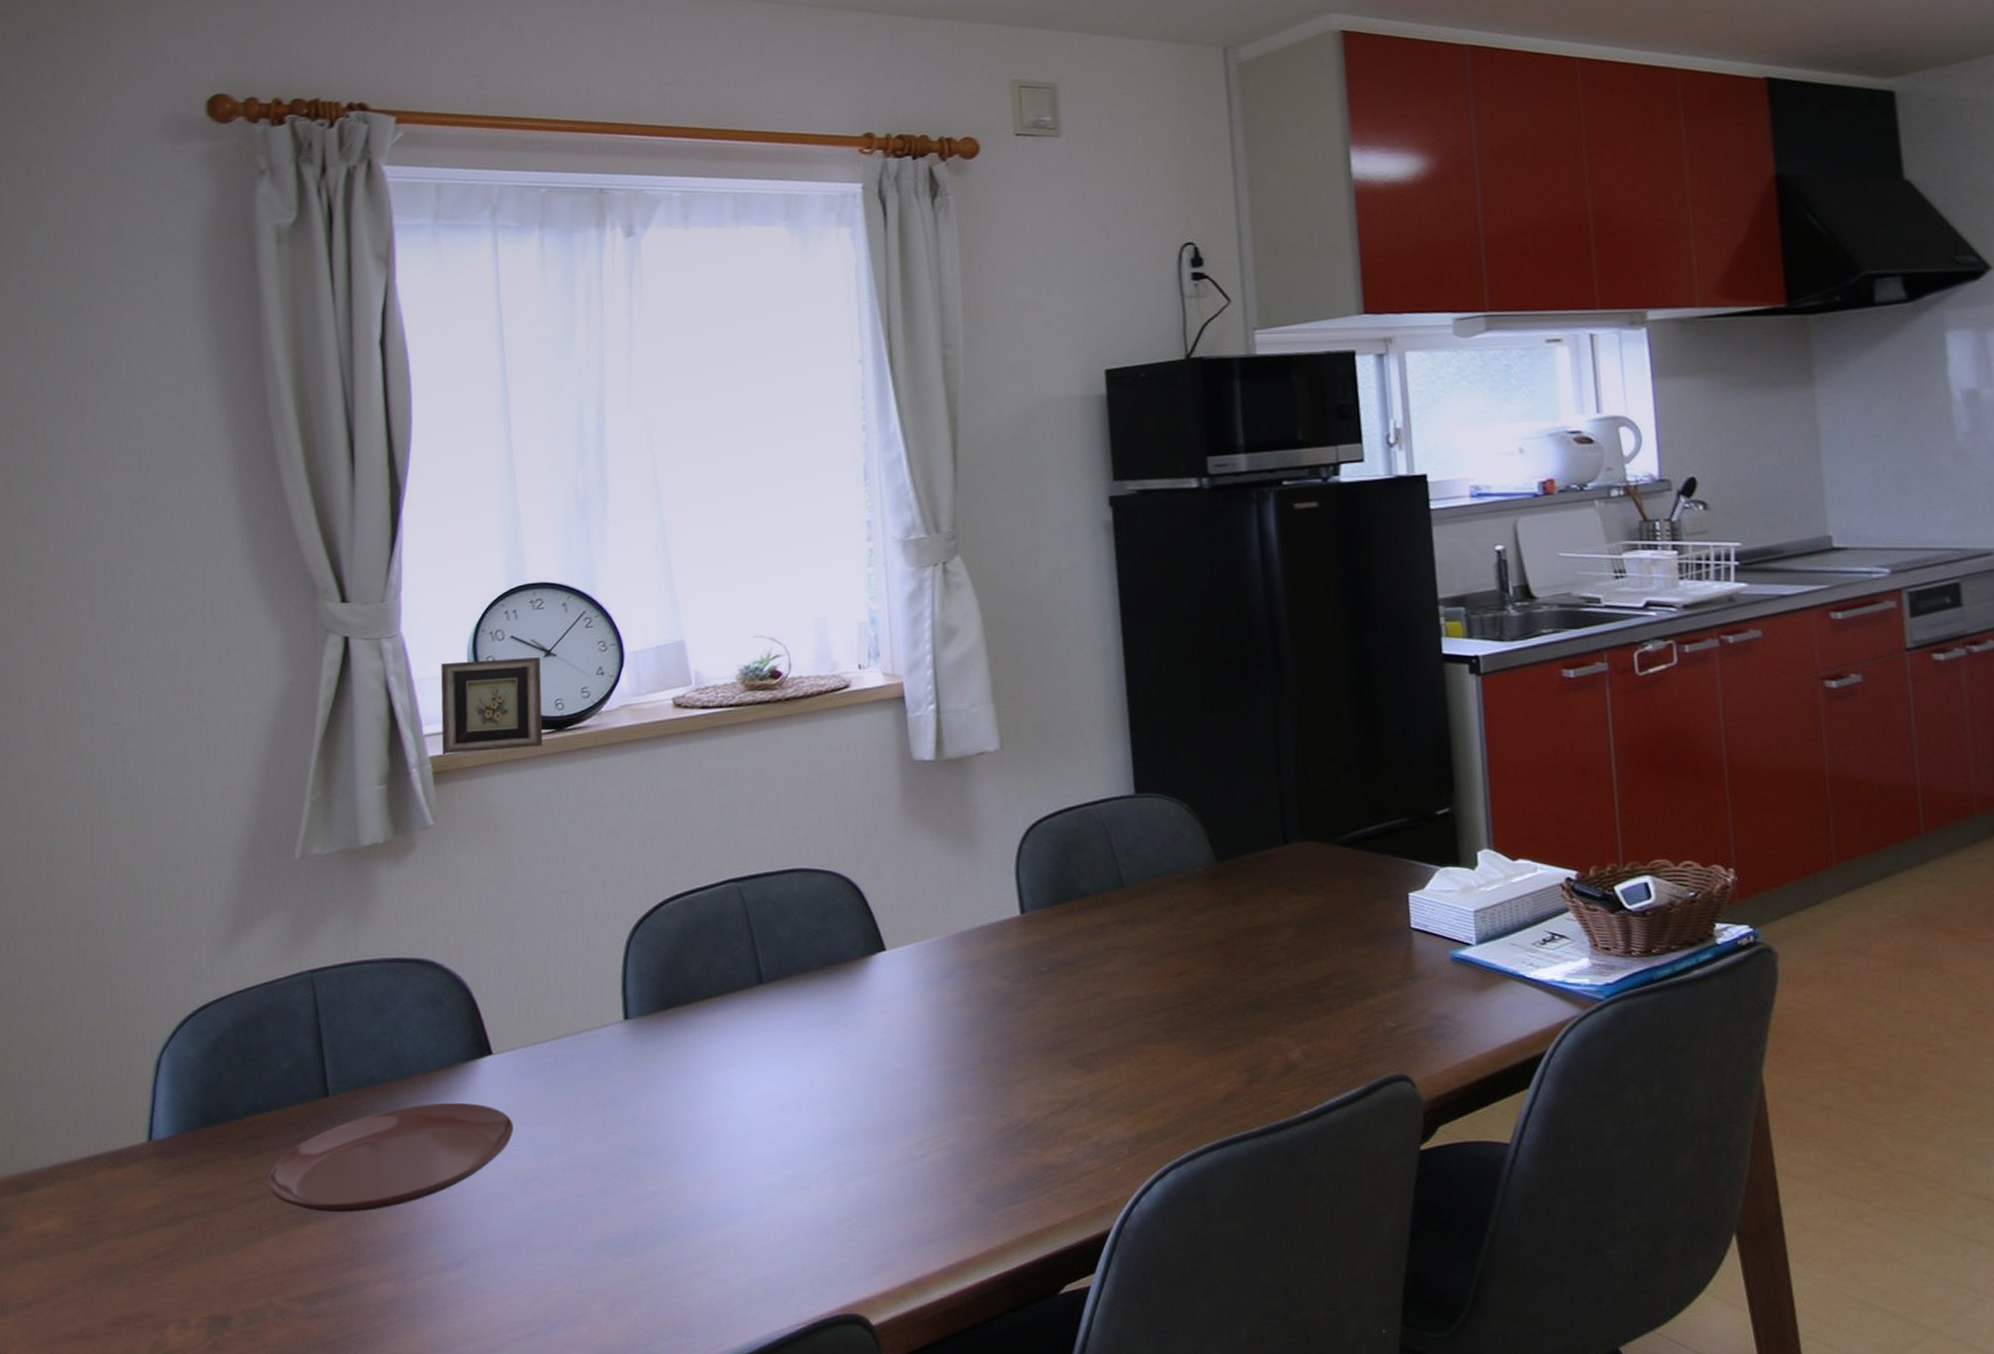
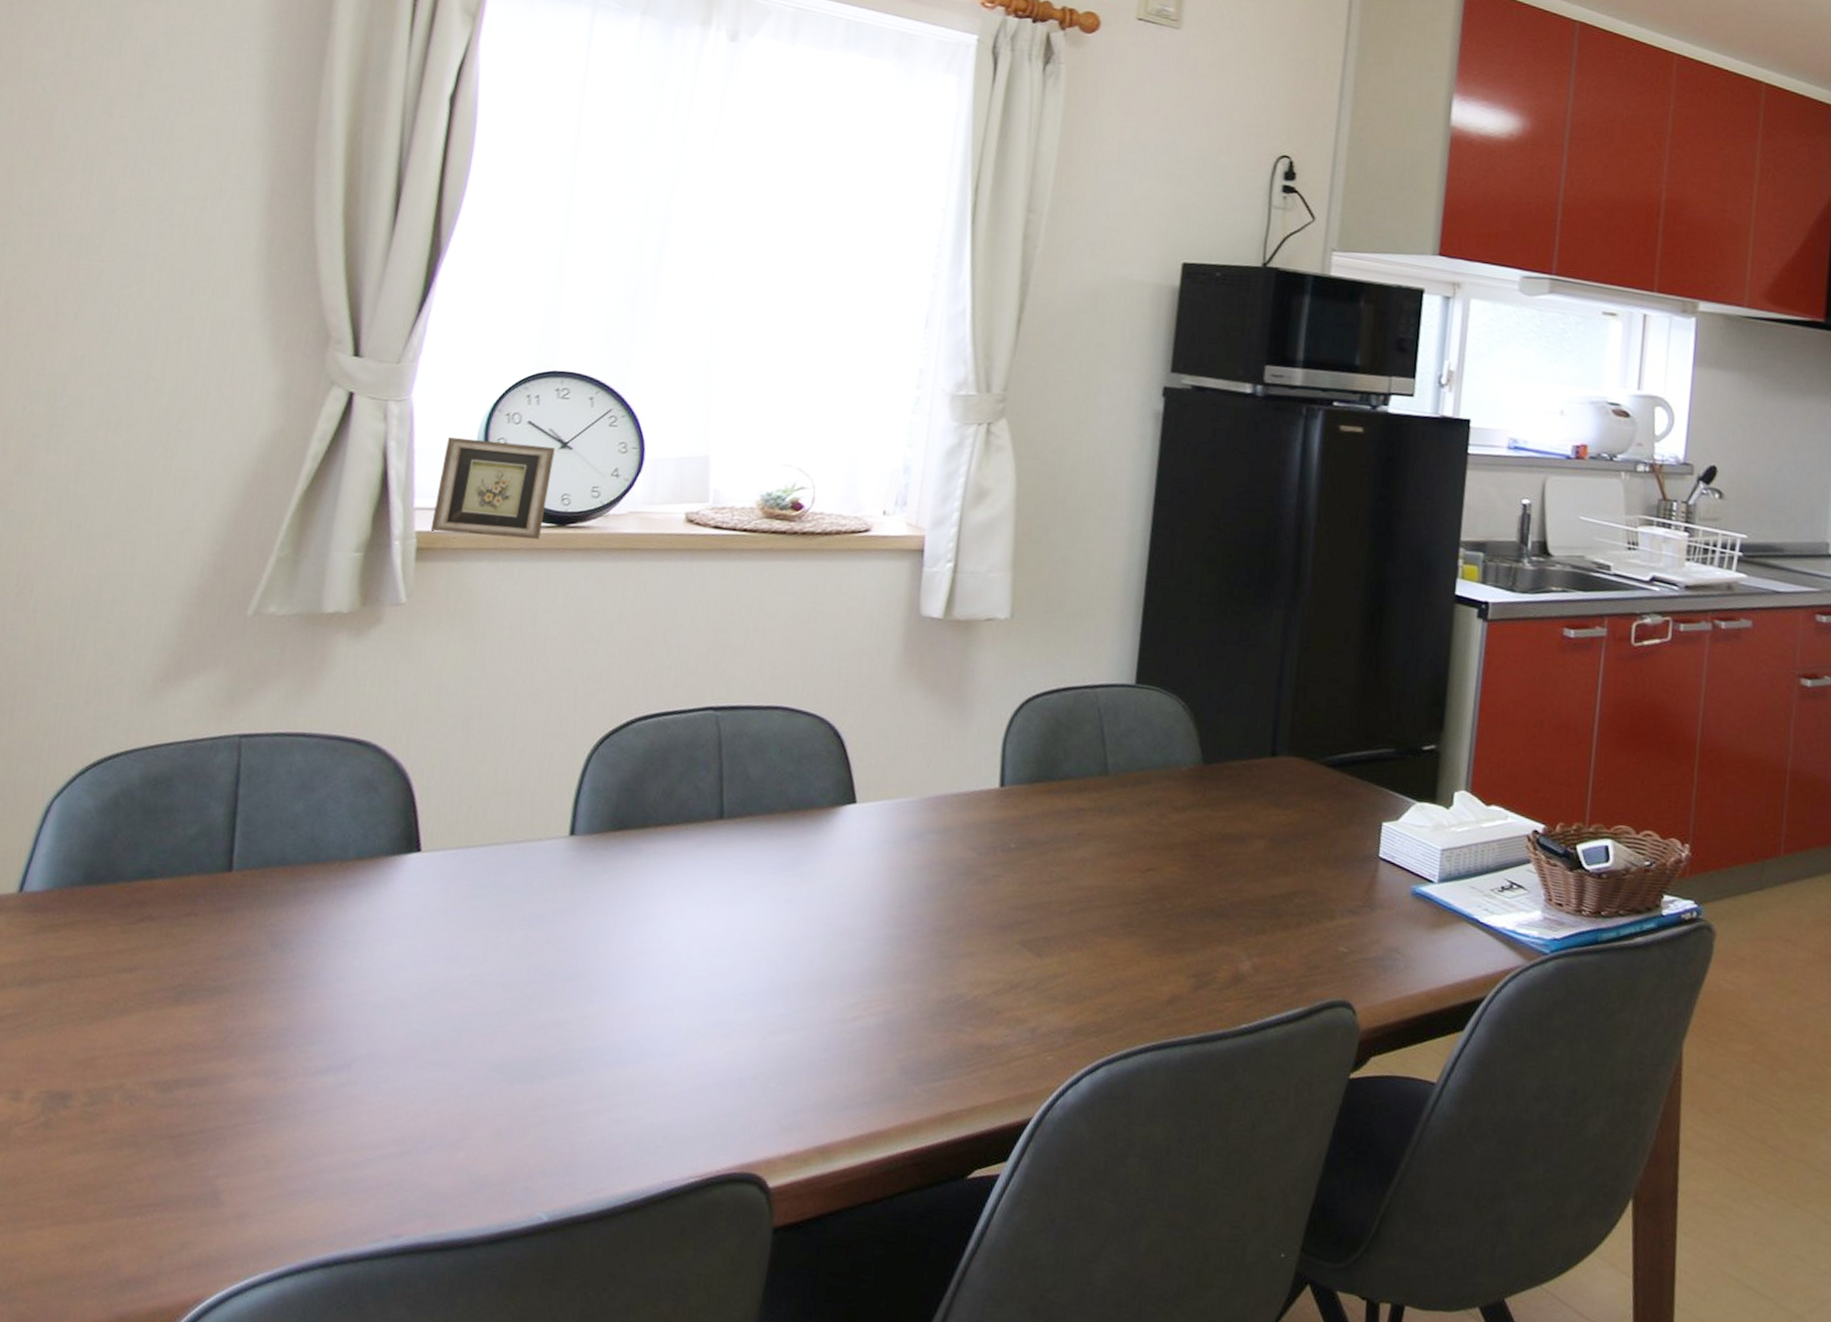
plate: present [267,1102,514,1212] -> none [144,894,429,999]

